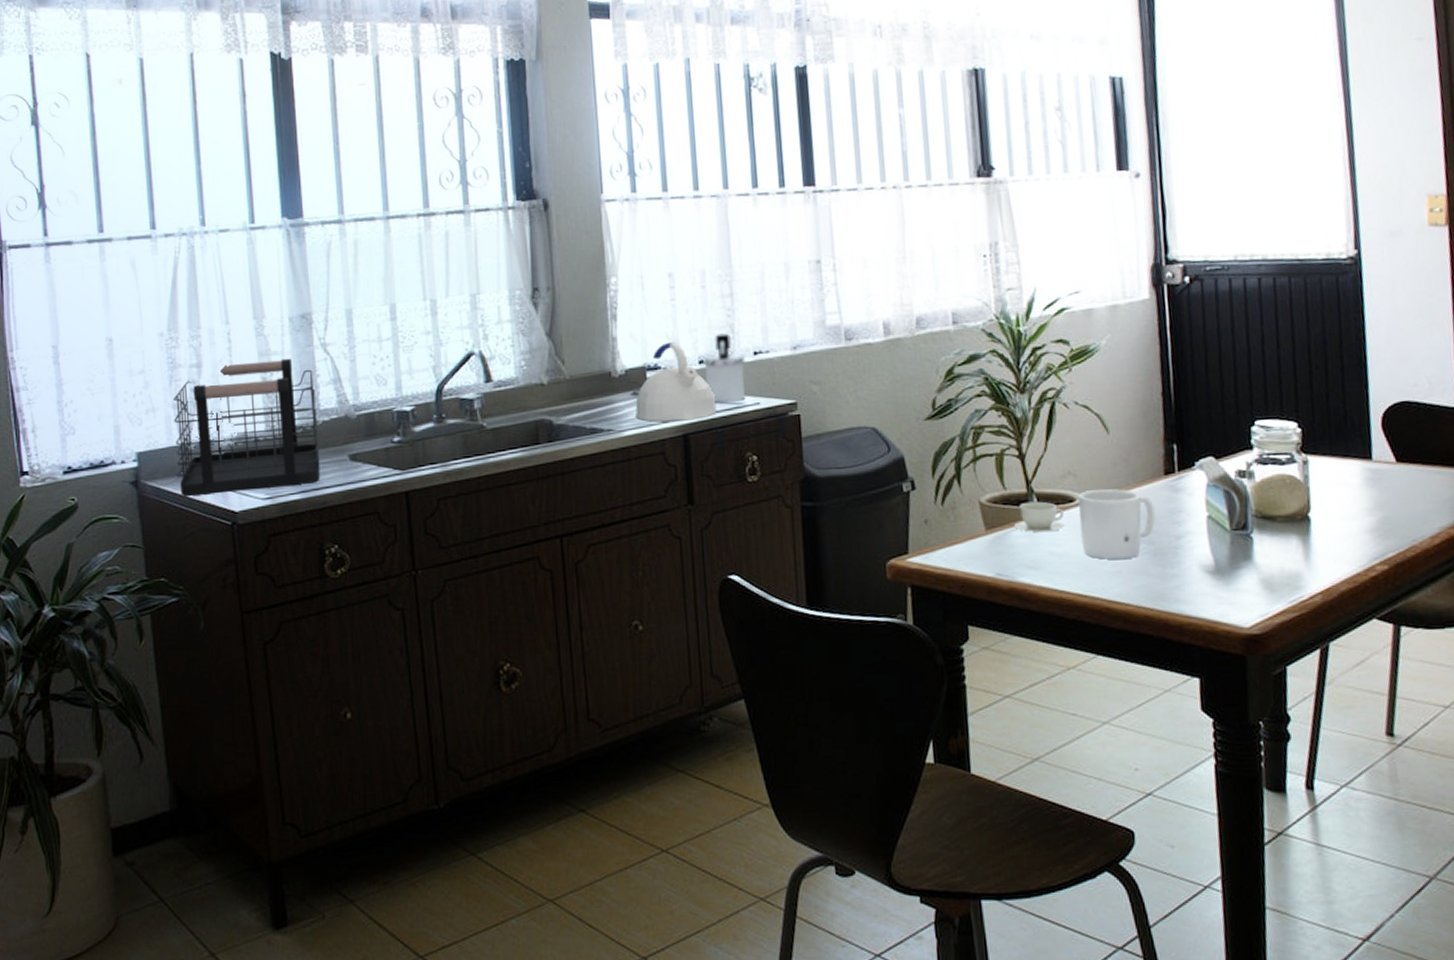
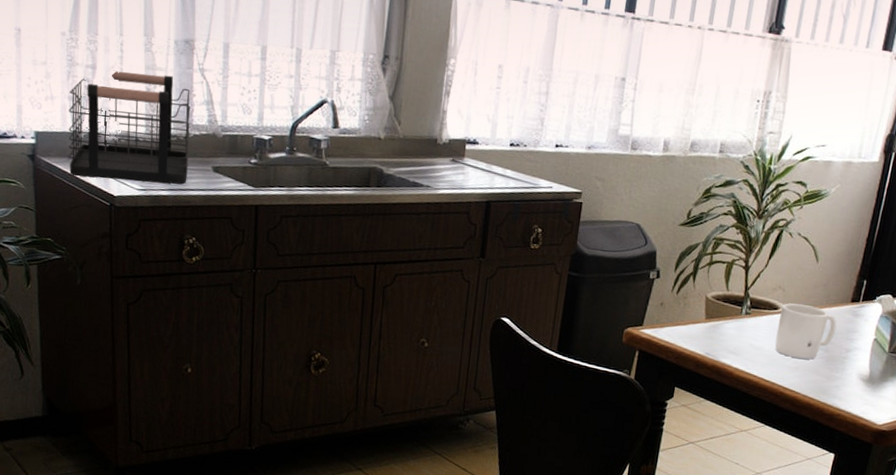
kettle: present [635,341,717,423] -> none [451,123,518,192]
soap dispenser: present [703,333,746,404] -> none [513,124,548,184]
teacup: present [1014,501,1065,533] -> none [728,303,768,330]

